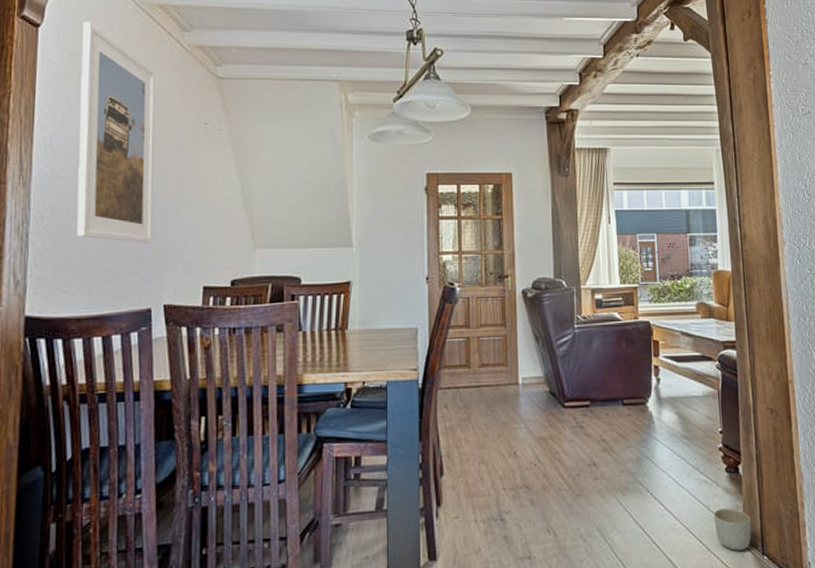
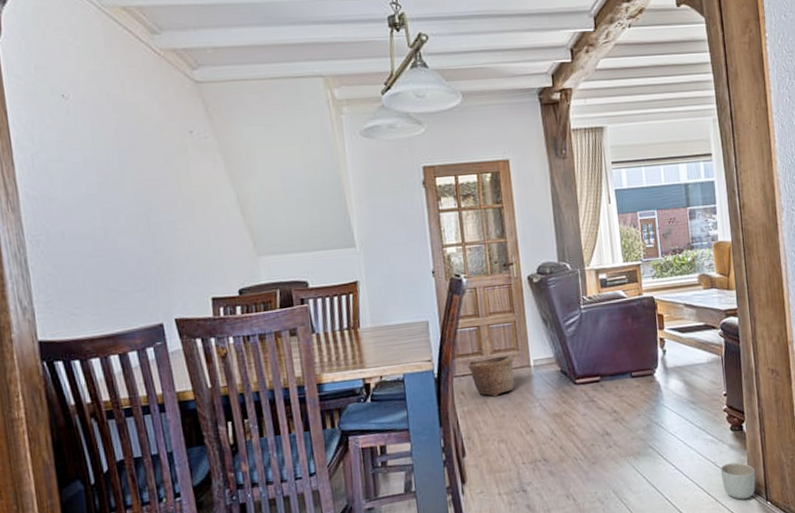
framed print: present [77,21,156,244] -> none [43,30,154,260]
basket: none [454,371,502,414] -> present [468,355,514,398]

